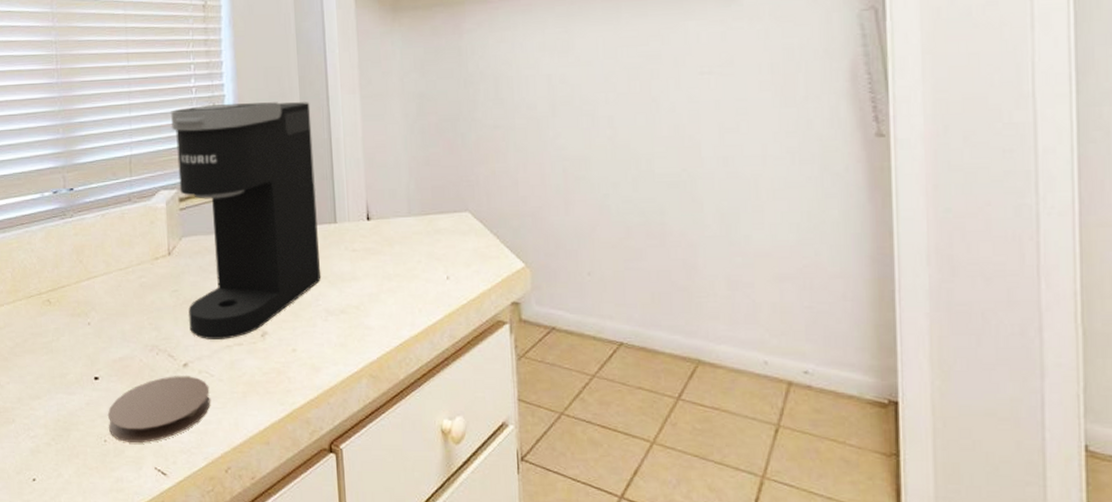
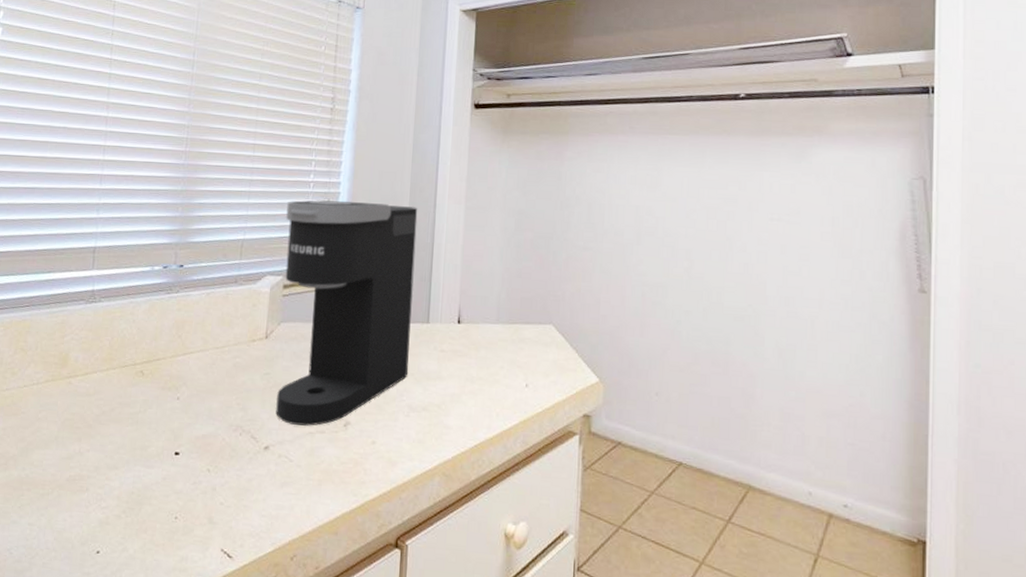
coaster: present [107,376,210,443] -> none [181,457,287,523]

